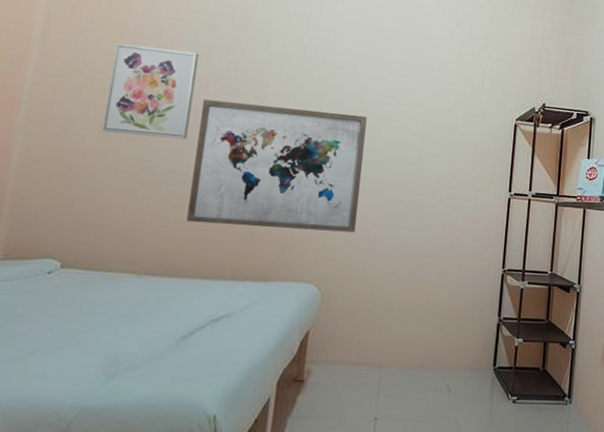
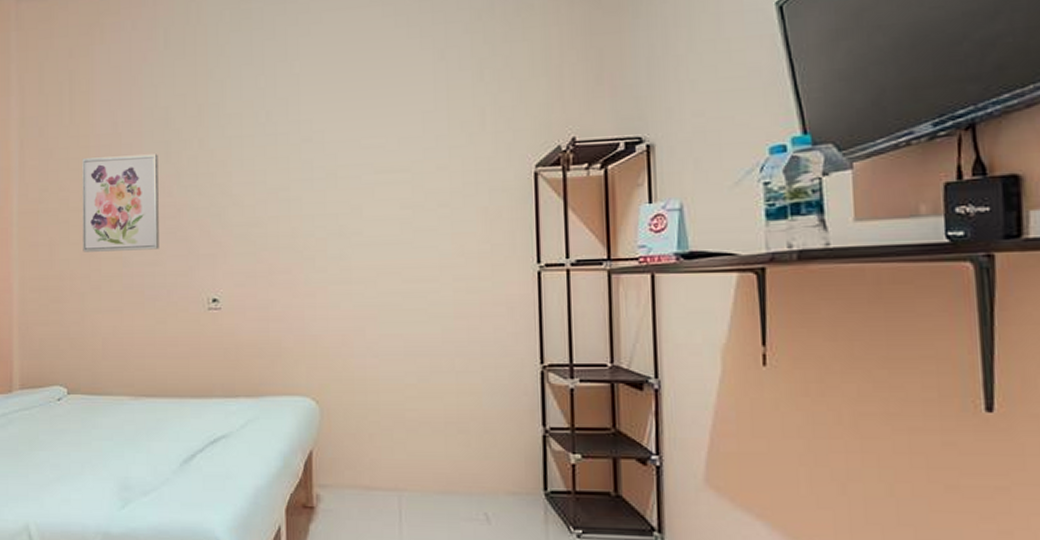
wall art: present [186,99,367,233] -> none [170,193,349,338]

